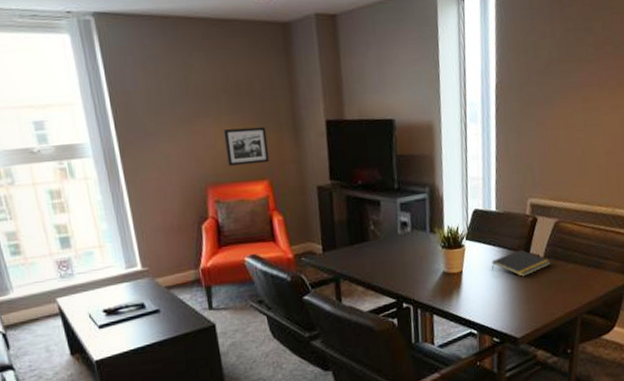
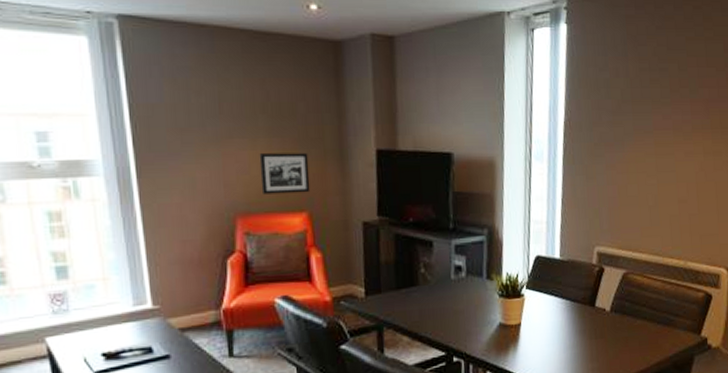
notepad: present [491,249,551,277] -> none [552,302,618,332]

